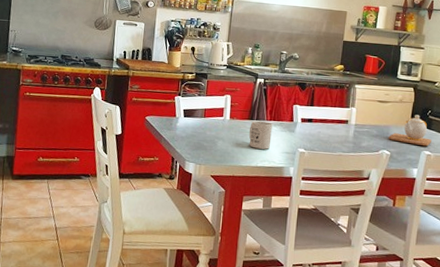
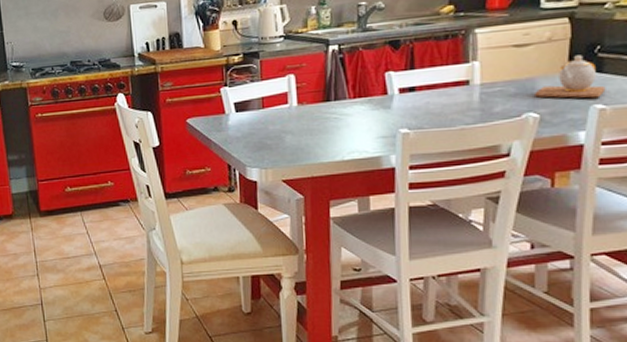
mug: present [248,120,272,150] -> none [326,100,359,138]

